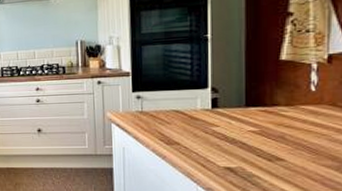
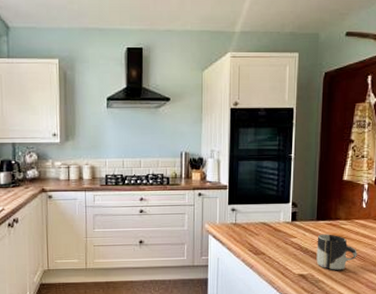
cup: none [247,122,306,165] -> present [316,234,357,271]

